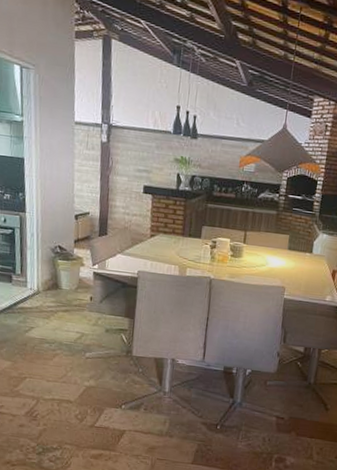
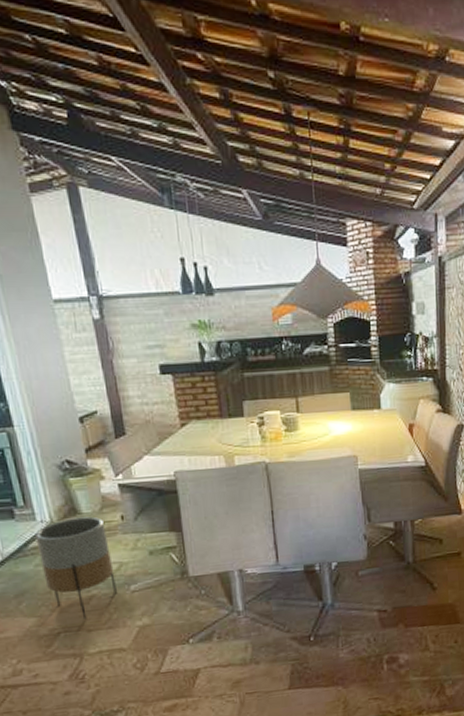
planter: none [23,291,77,373] -> present [35,516,117,621]

